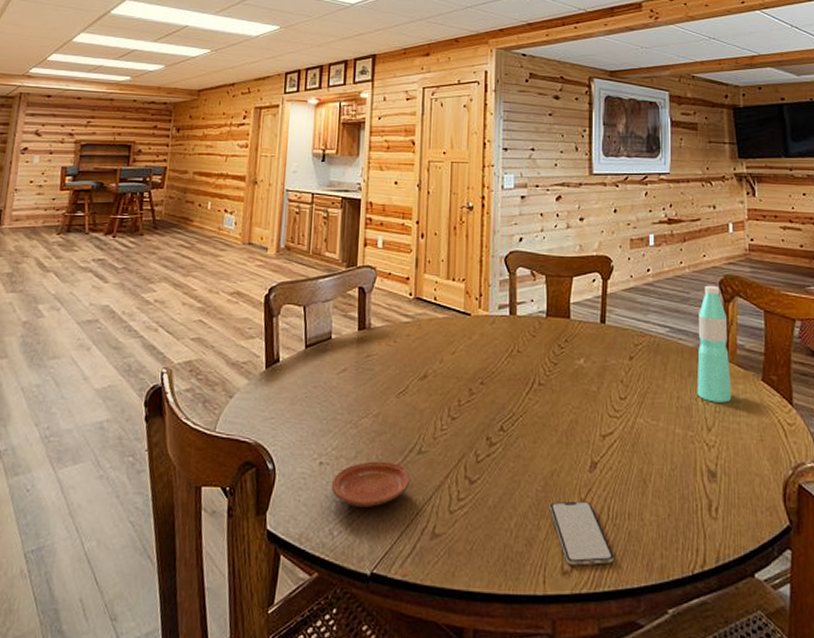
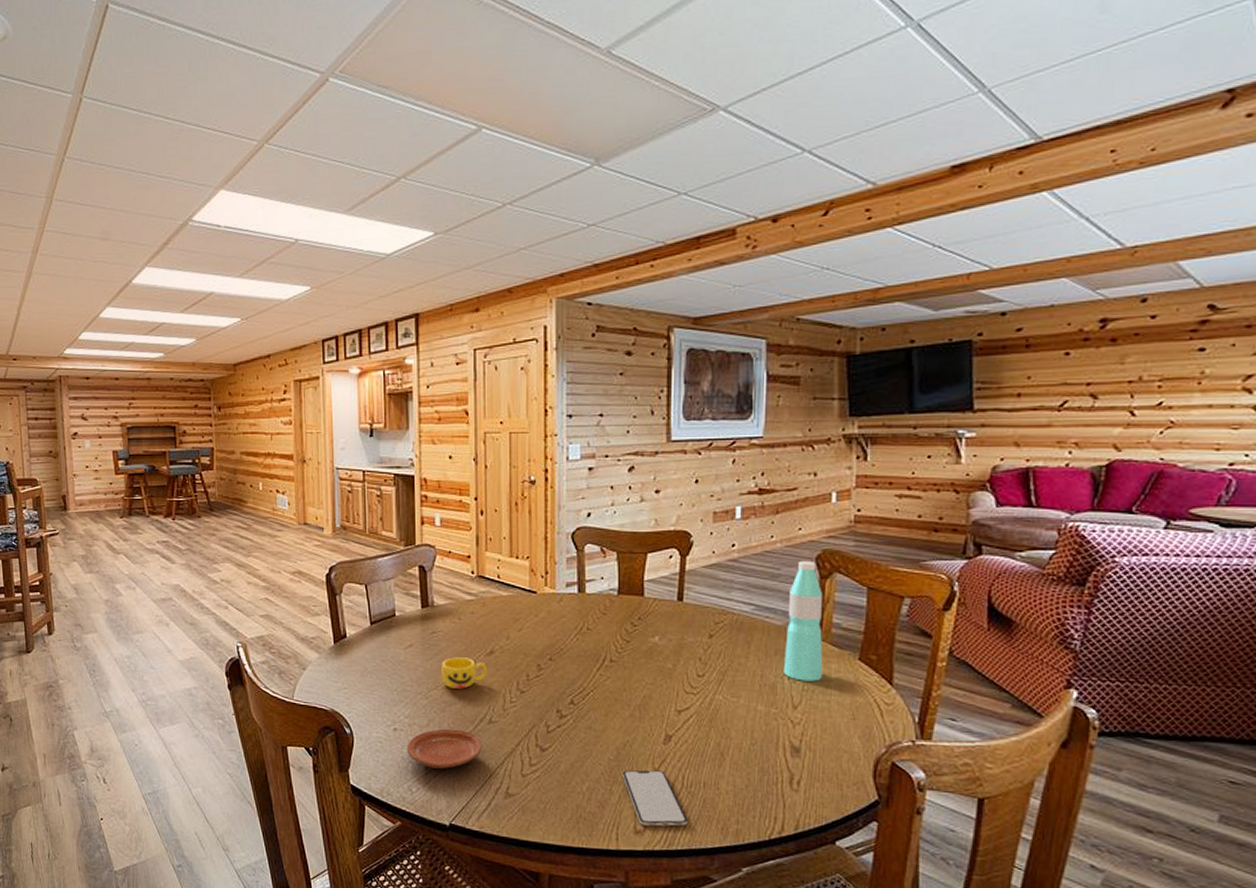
cup: none [373,382,420,416] -> present [441,657,487,689]

